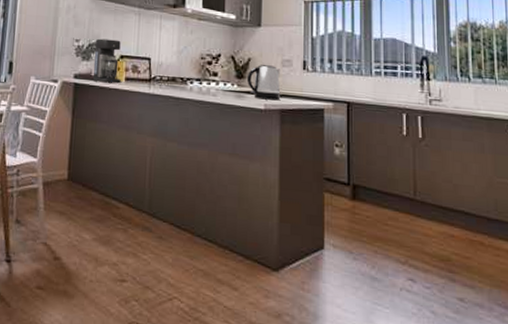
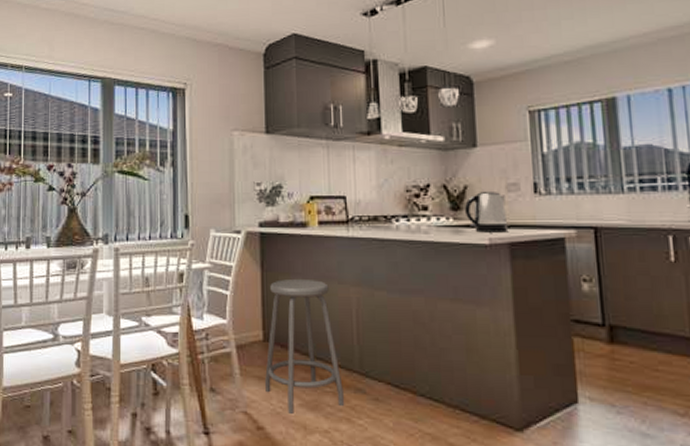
bar stool: none [65,126,134,248] -> present [265,278,345,415]
coffee maker: present [92,38,121,84] -> none [279,179,314,229]

